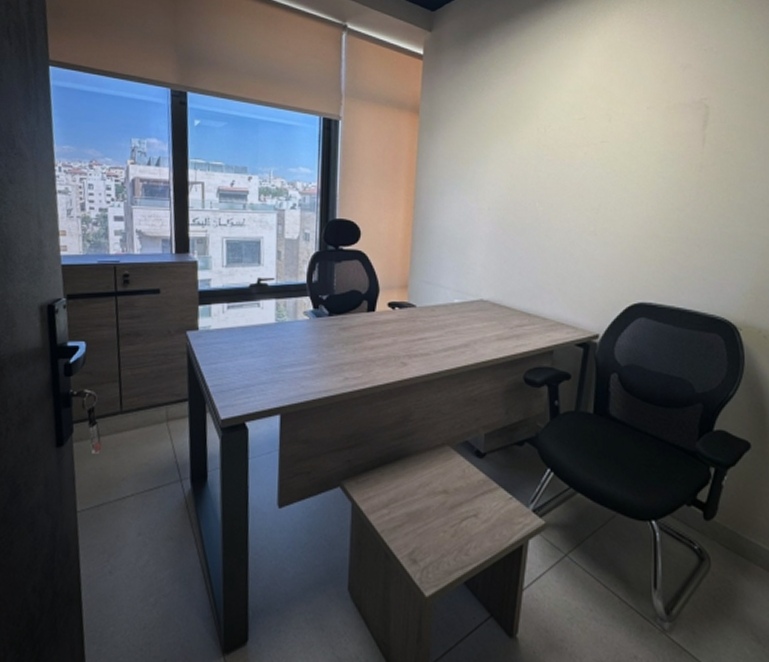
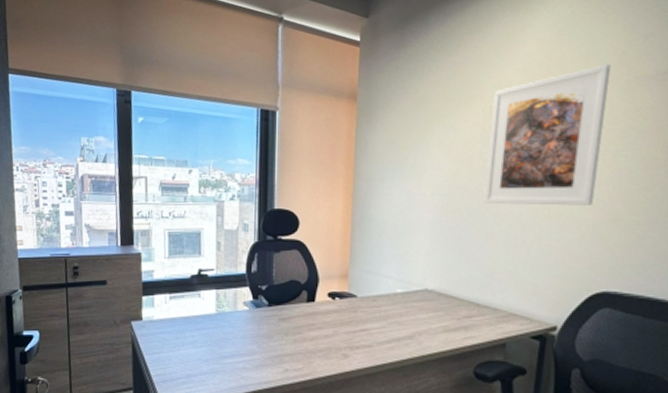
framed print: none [536,91,653,223] -> present [483,64,611,206]

